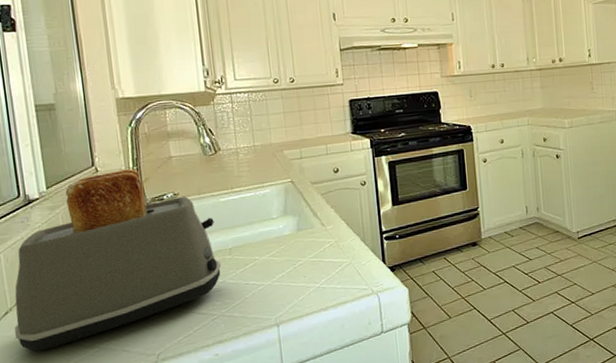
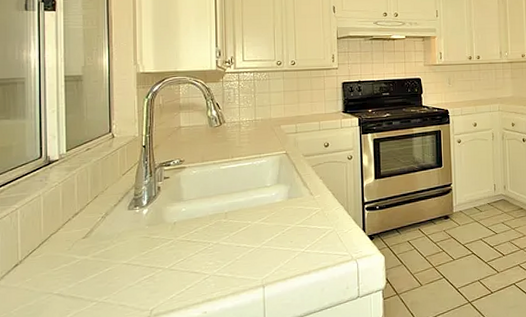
toaster: present [14,169,222,352] -> none [22,136,217,303]

